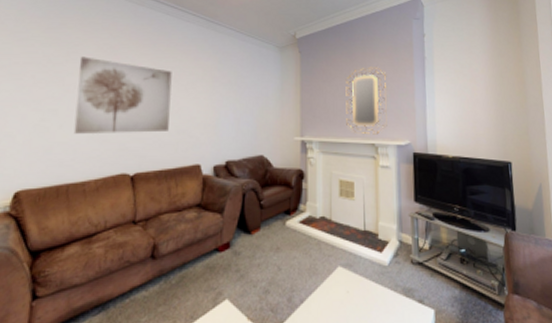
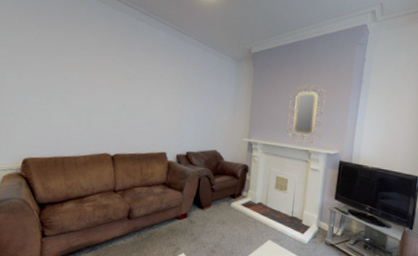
wall art: present [73,56,172,134] -> none [66,52,145,123]

